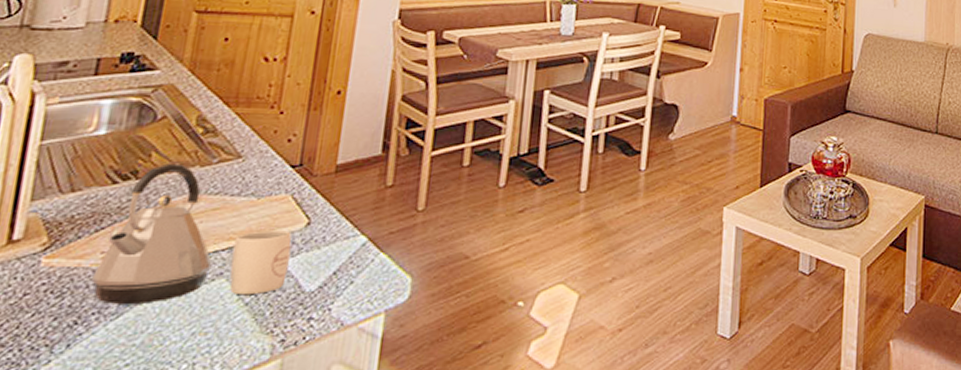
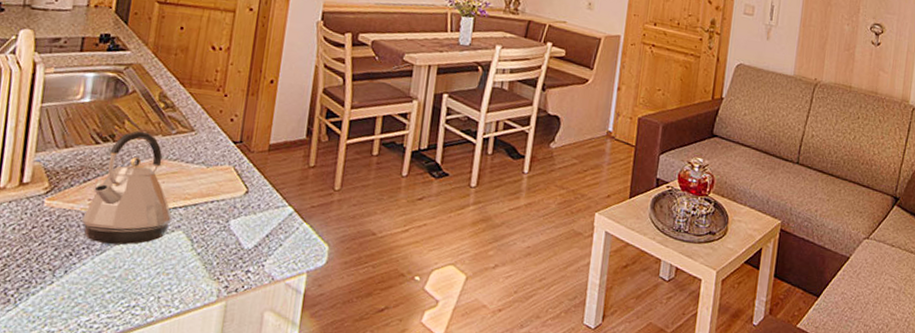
mug: present [229,230,292,296] -> none [185,194,234,247]

